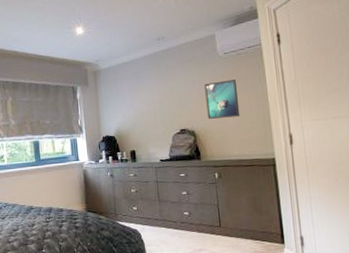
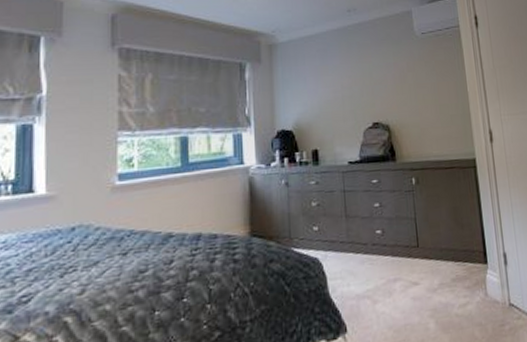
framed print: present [204,80,241,119] -> none [400,64,439,111]

